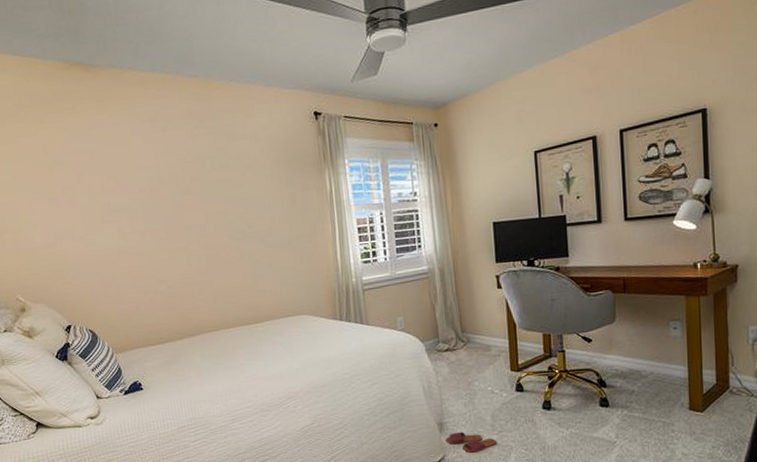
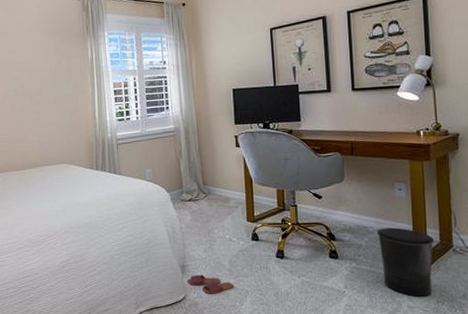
waste bin: none [650,370,711,443] -> present [376,227,435,297]

